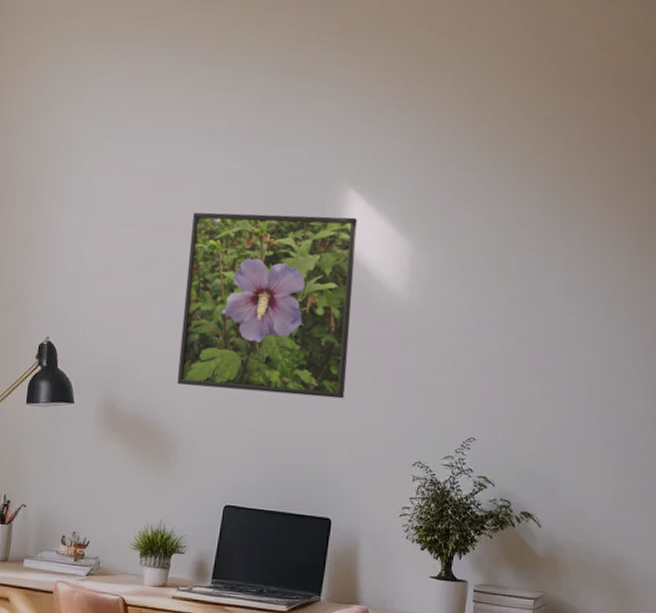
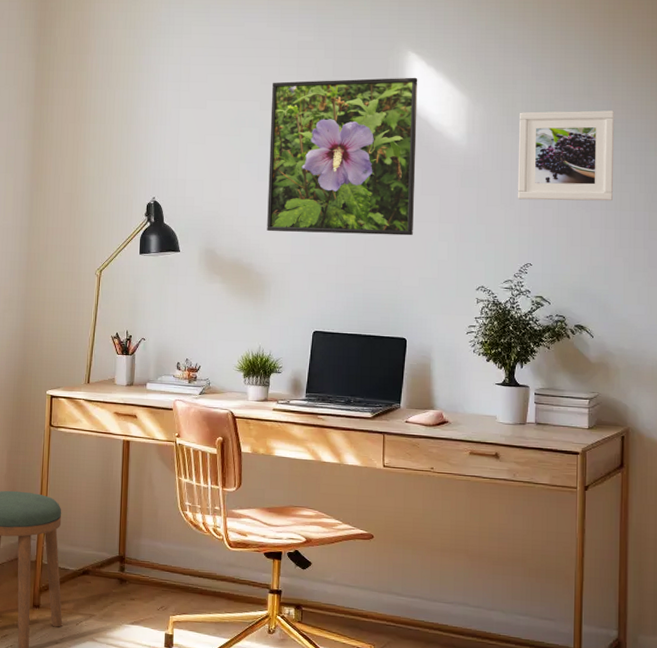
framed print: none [462,265,572,372] -> present [517,110,615,201]

